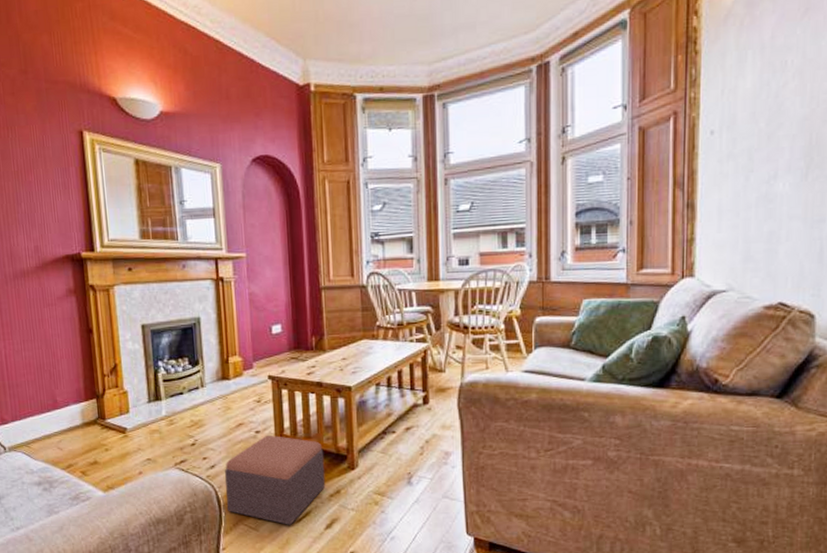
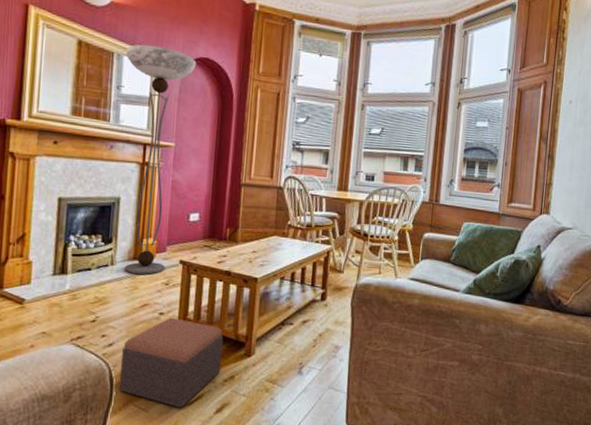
floor lamp: none [183,151,256,394] -> present [124,44,196,275]

